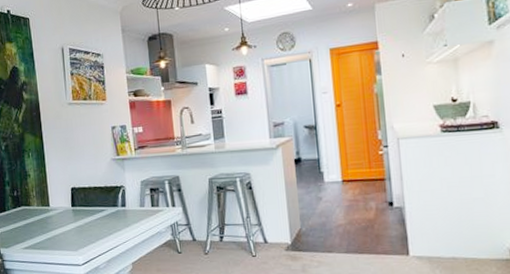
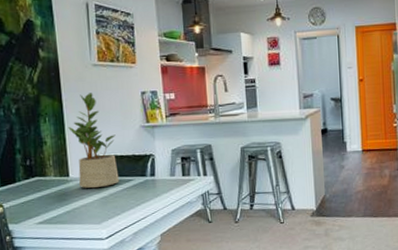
potted plant: none [48,129,93,218] -> present [68,93,119,189]

